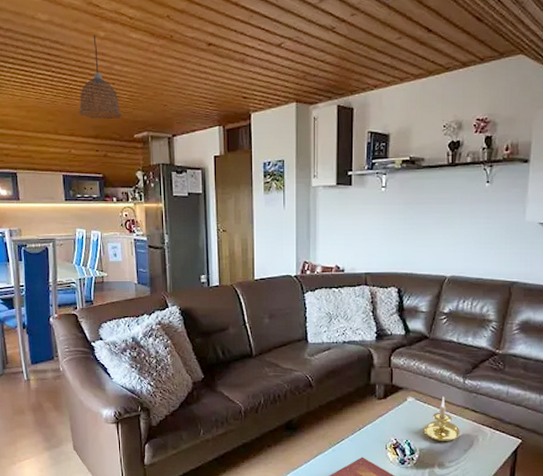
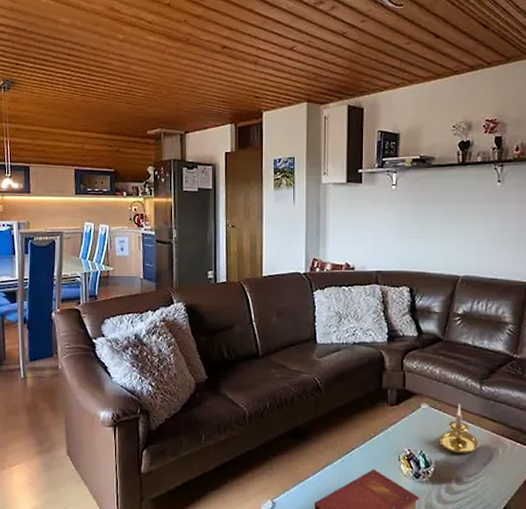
pendant lamp: present [78,34,122,120] -> none [94,37,136,117]

